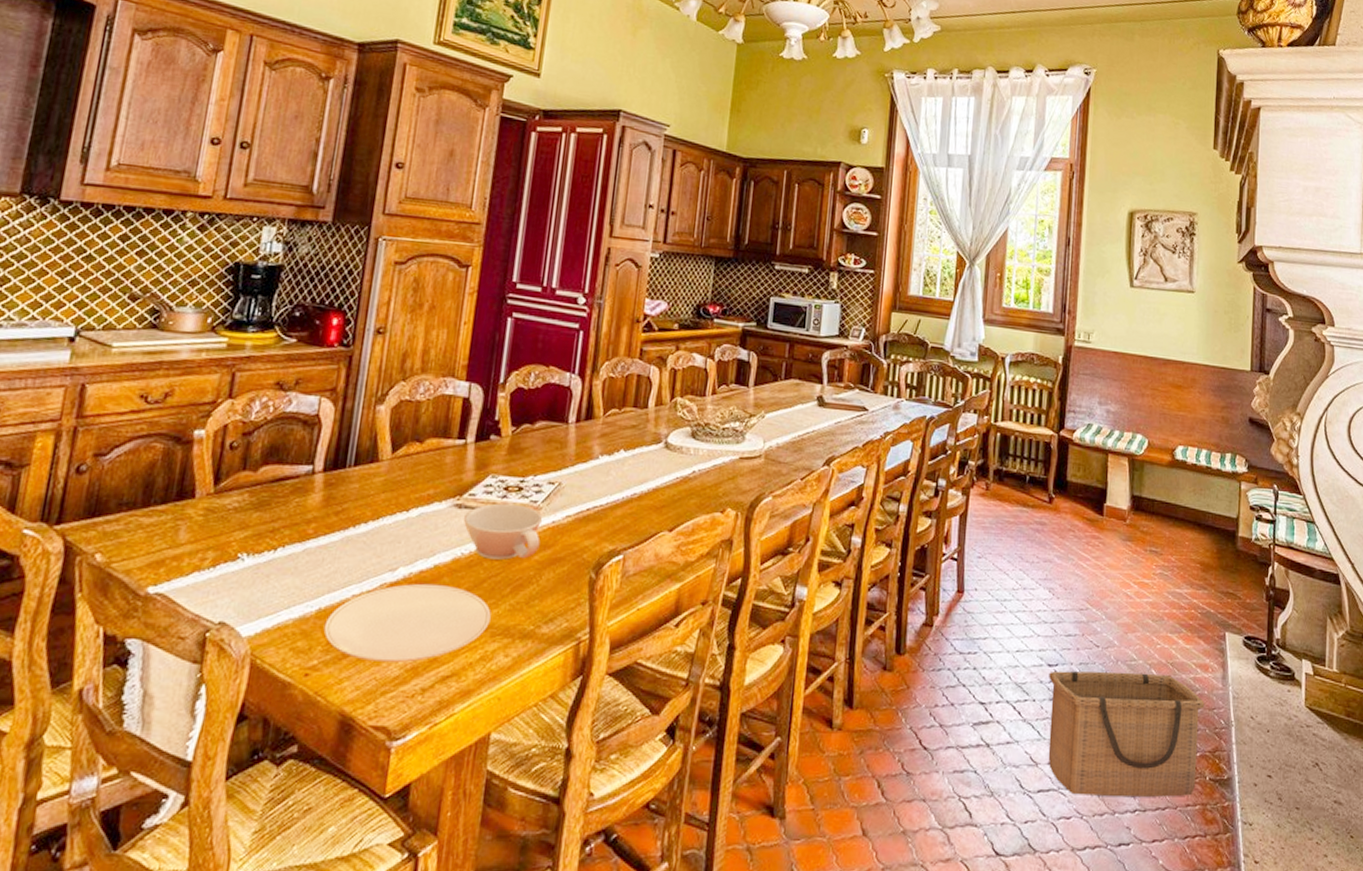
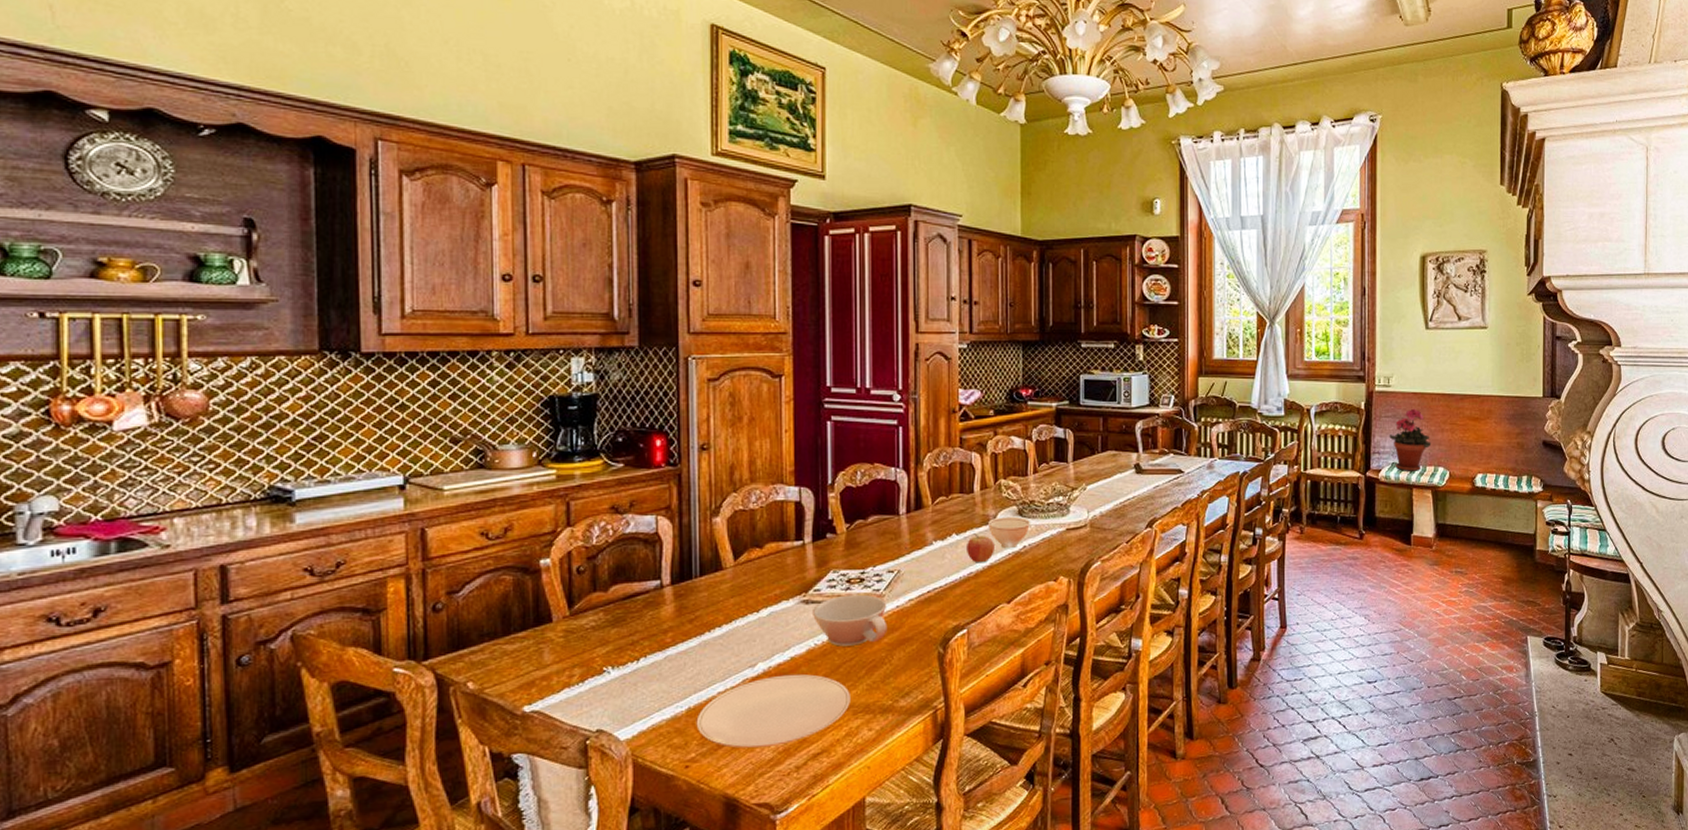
fruit: none [633,452,663,485] -> present [967,533,994,563]
bowl: none [658,437,703,473] -> present [987,516,1030,549]
basket: present [1048,670,1205,797] -> none [1369,679,1511,790]
potted plant: none [1086,368,1131,436] -> present [1389,408,1432,471]

